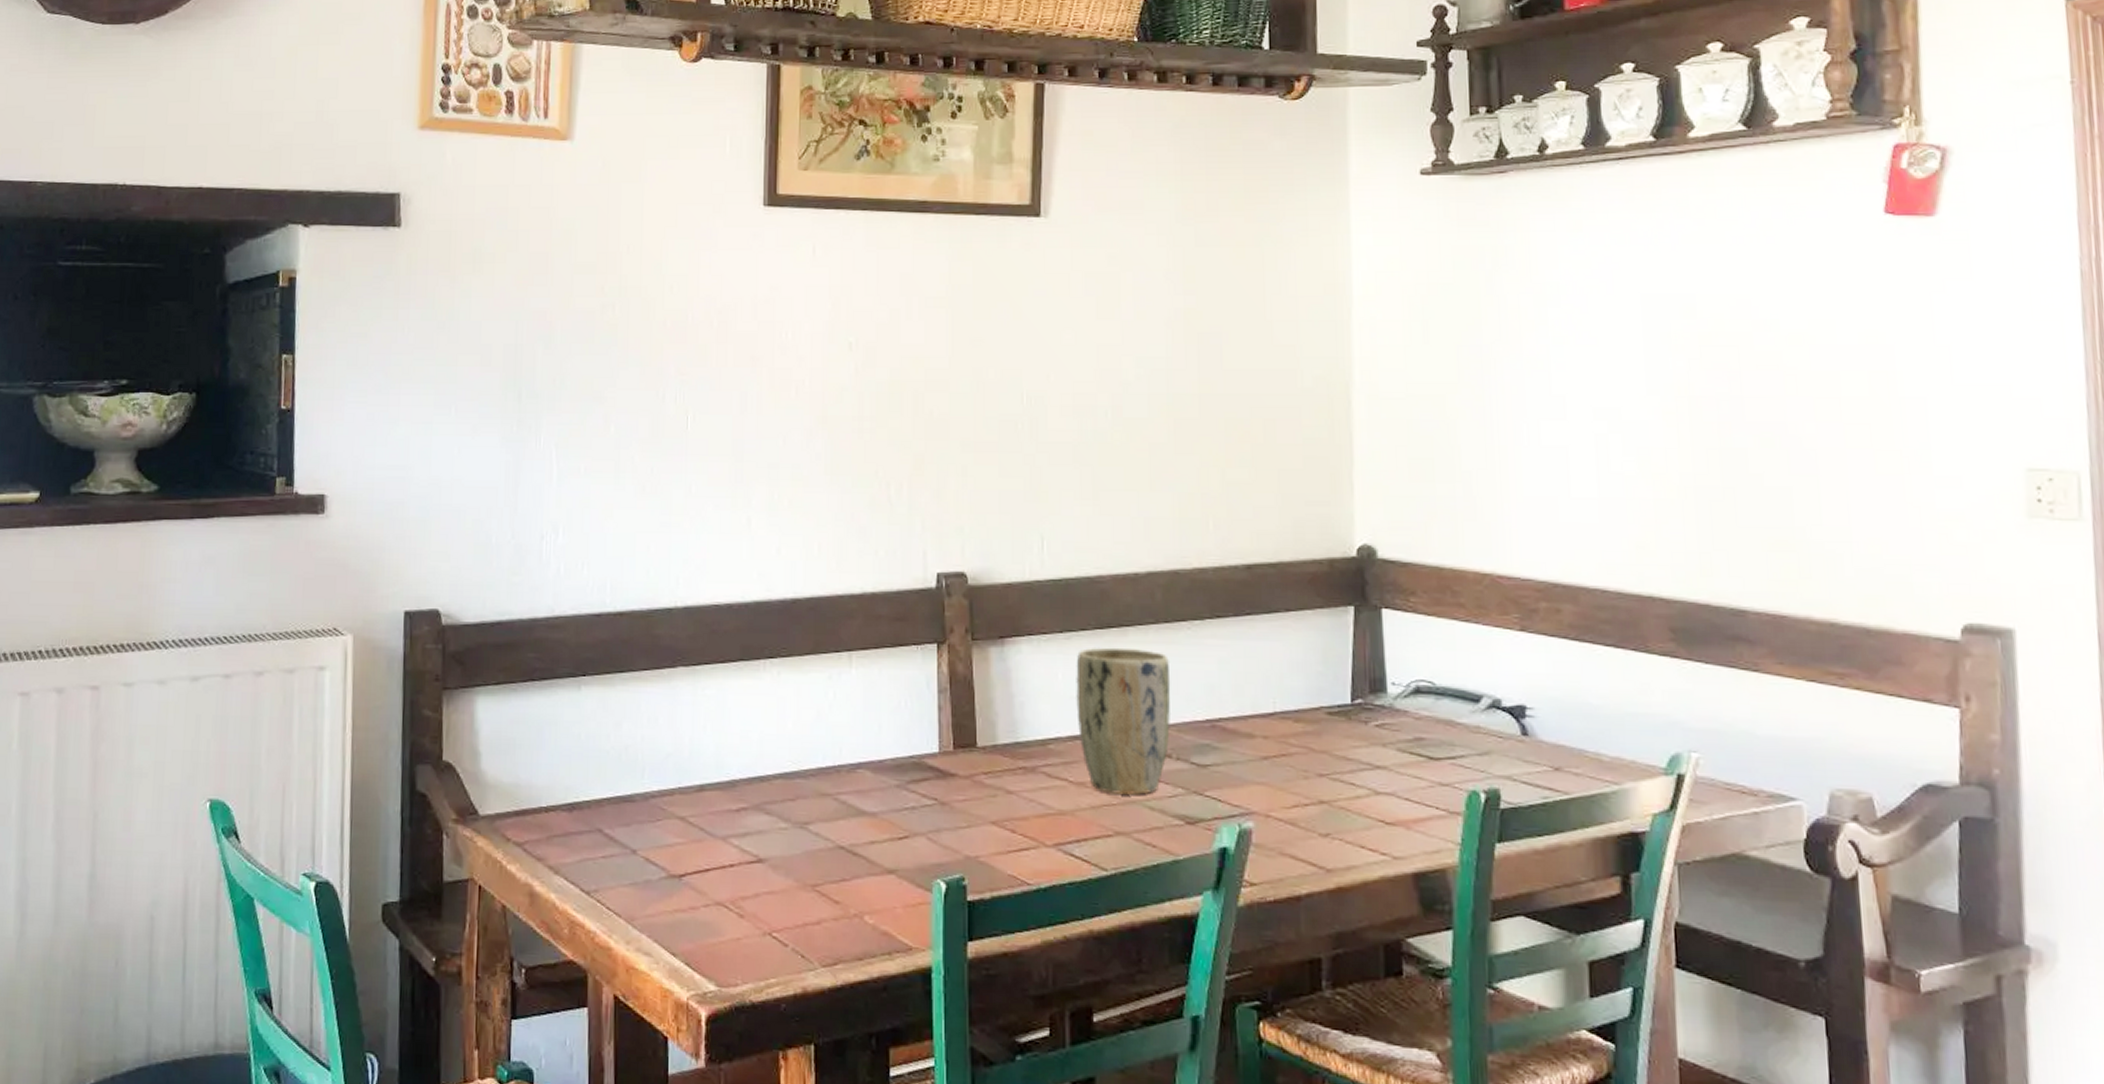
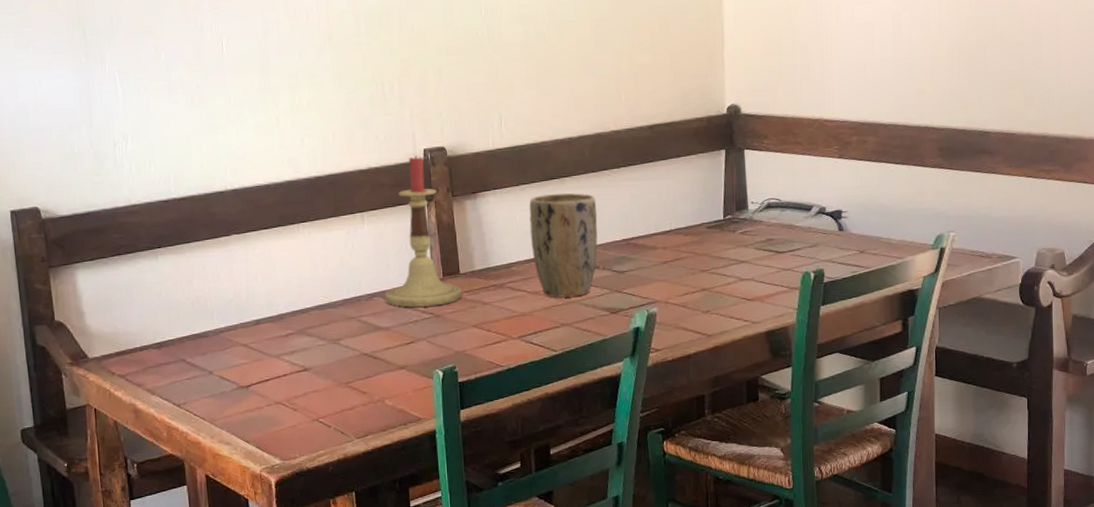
candlestick: none [873,581,978,790] -> present [385,156,462,308]

